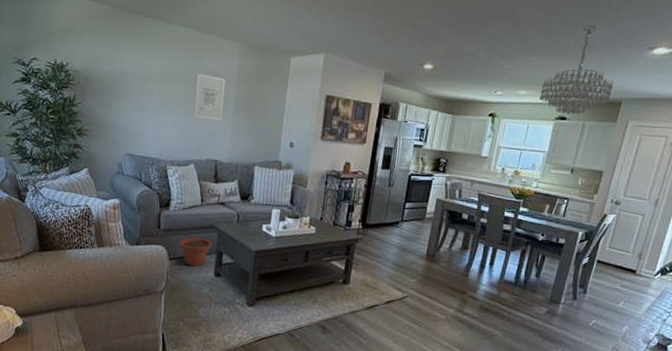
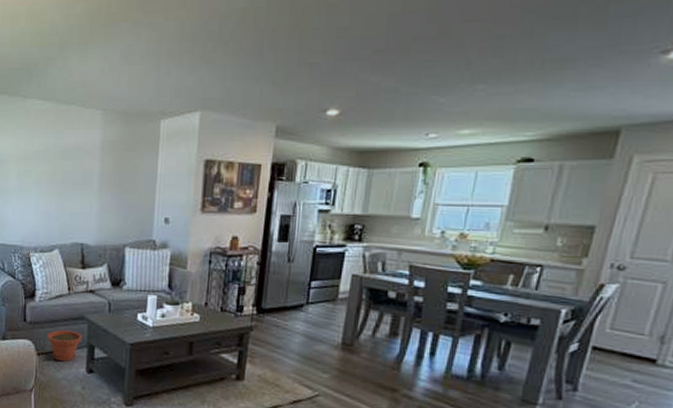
wall art: present [193,73,226,121] -> none [55,149,88,200]
chandelier: present [539,24,614,115] -> none [491,30,606,154]

